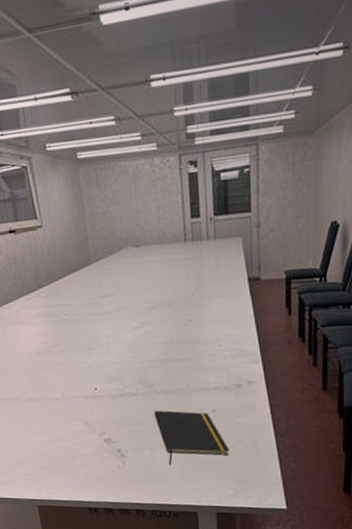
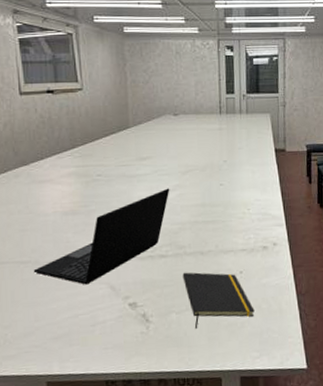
laptop: none [16,325,137,421] -> present [33,188,170,285]

